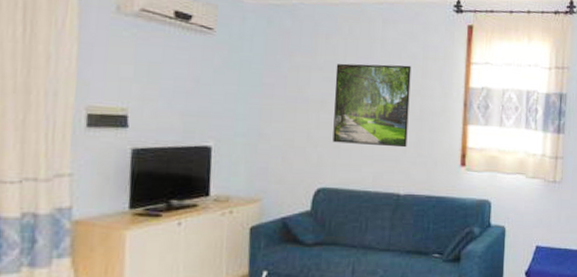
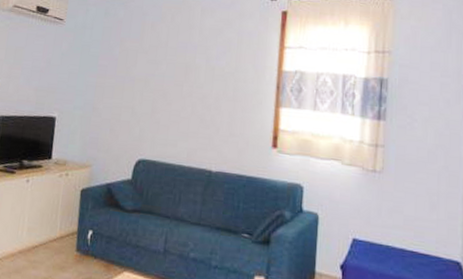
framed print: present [332,63,412,148] -> none [153,47,227,127]

